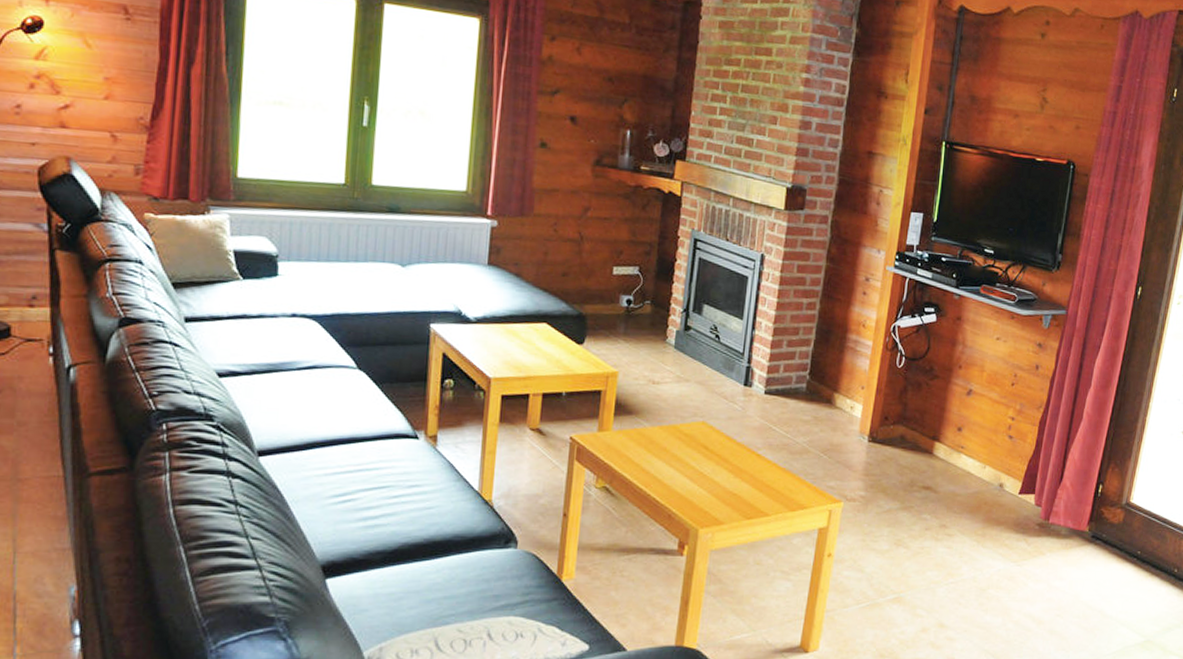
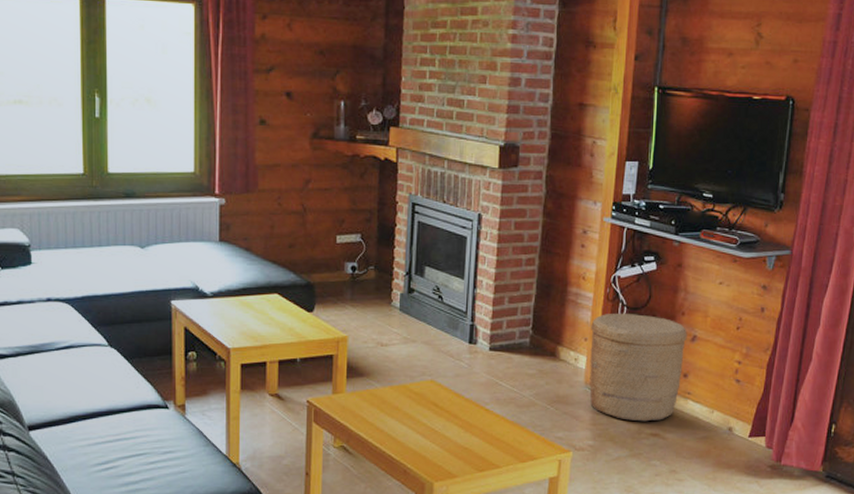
woven basket: none [864,363,964,474] -> present [589,313,687,422]

